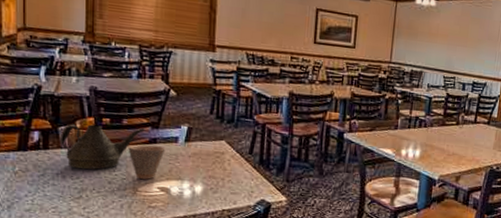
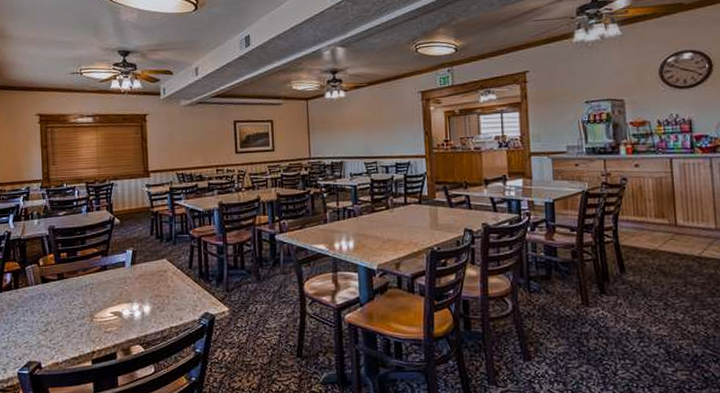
teapot: present [59,124,146,170] -> none [27,258,97,304]
cup: present [128,145,166,180] -> none [83,273,115,306]

